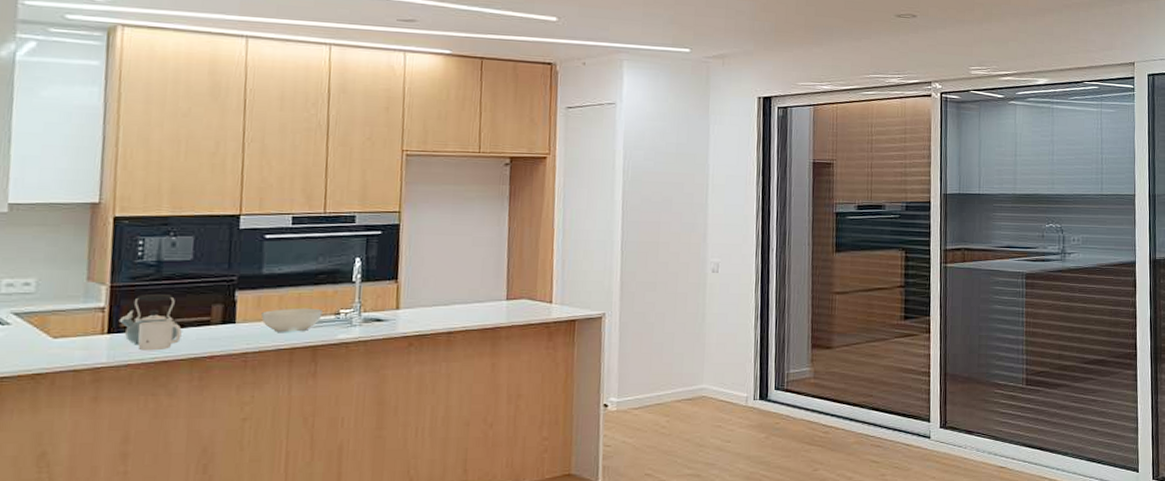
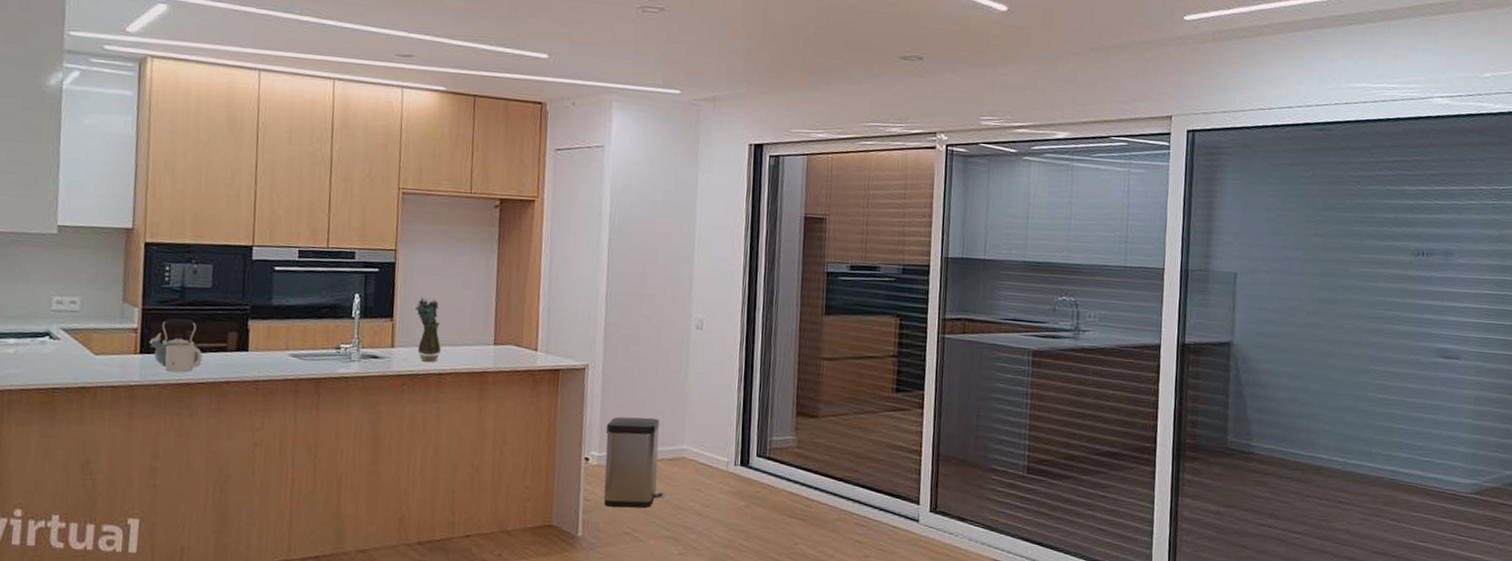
bowl: present [260,308,323,332] -> none [270,340,325,364]
vase: none [422,256,451,321] -> present [415,296,442,362]
pedal bin: none [624,360,687,450] -> present [603,416,666,508]

